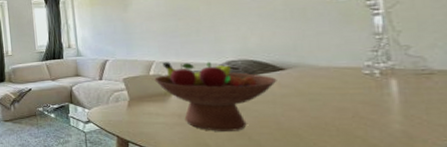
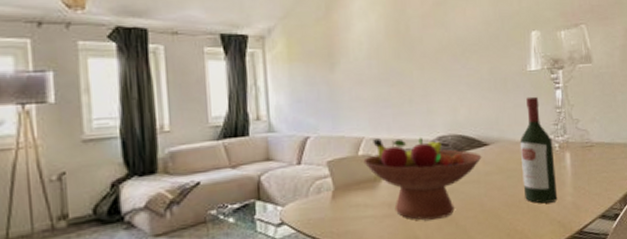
wine bottle: none [324,23,380,129] -> present [519,96,558,204]

